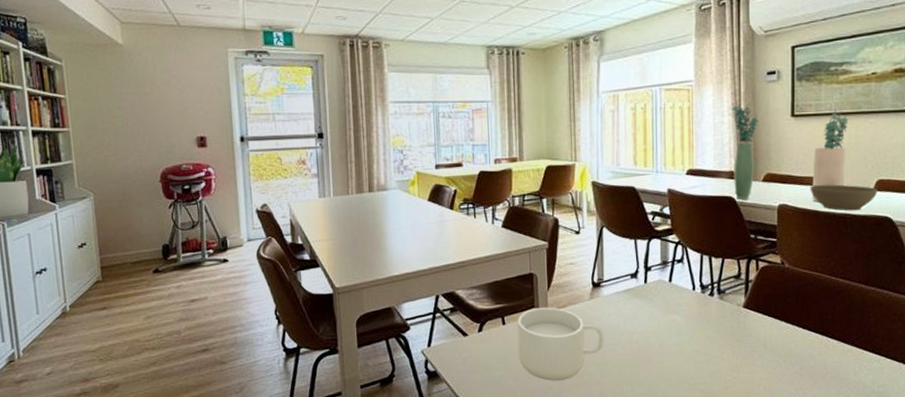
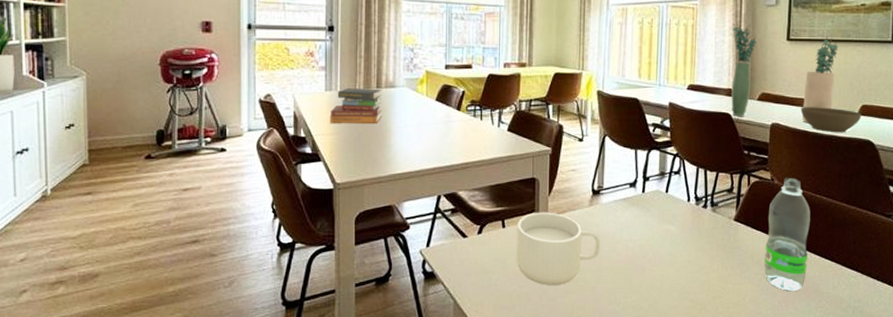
books: none [325,192,375,229] -> present [329,88,381,123]
bottle: none [778,260,827,378] -> present [764,177,812,291]

